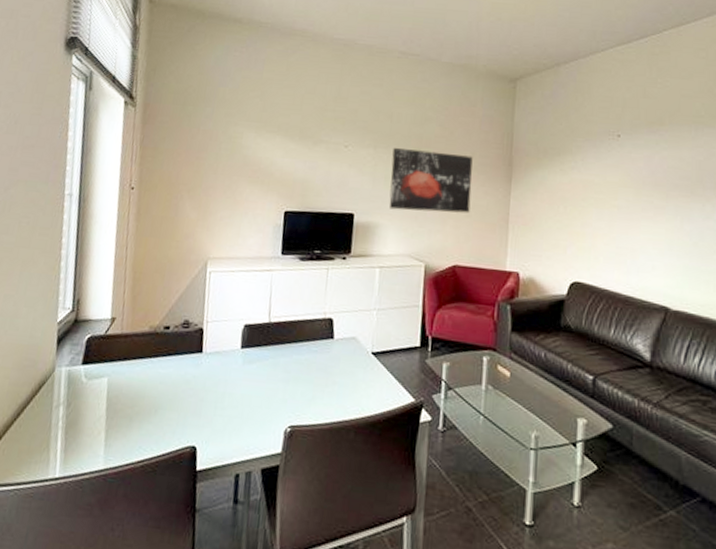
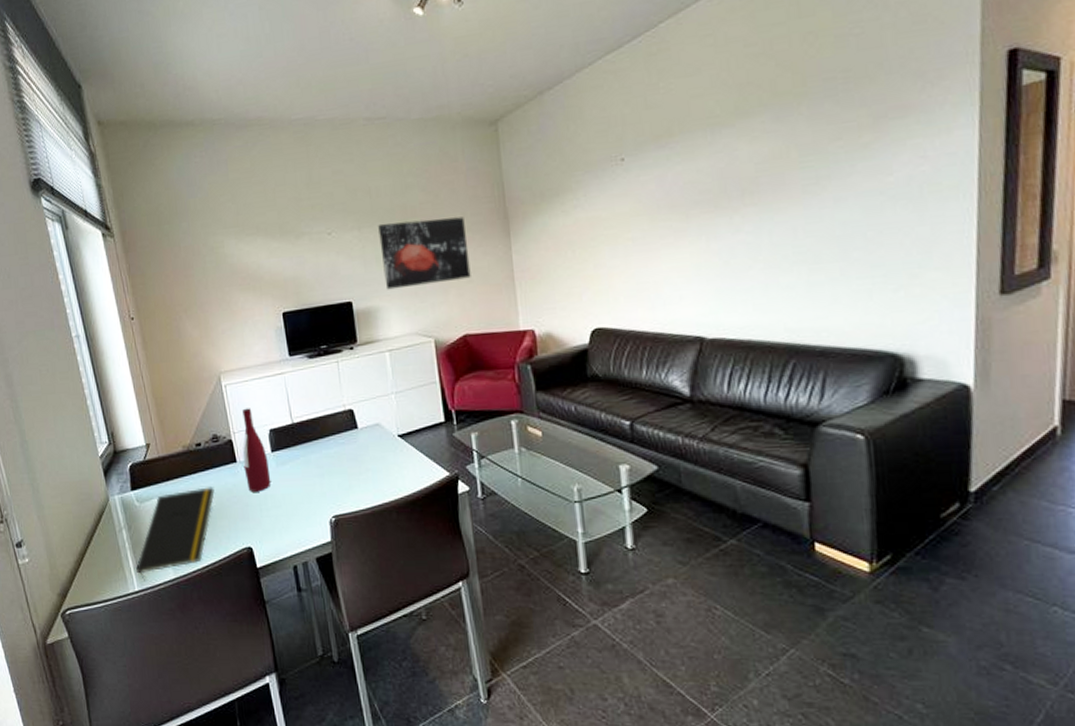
notepad: none [61,373,172,467] -> present [135,487,215,581]
wine bottle: none [207,298,236,388] -> present [242,408,272,492]

